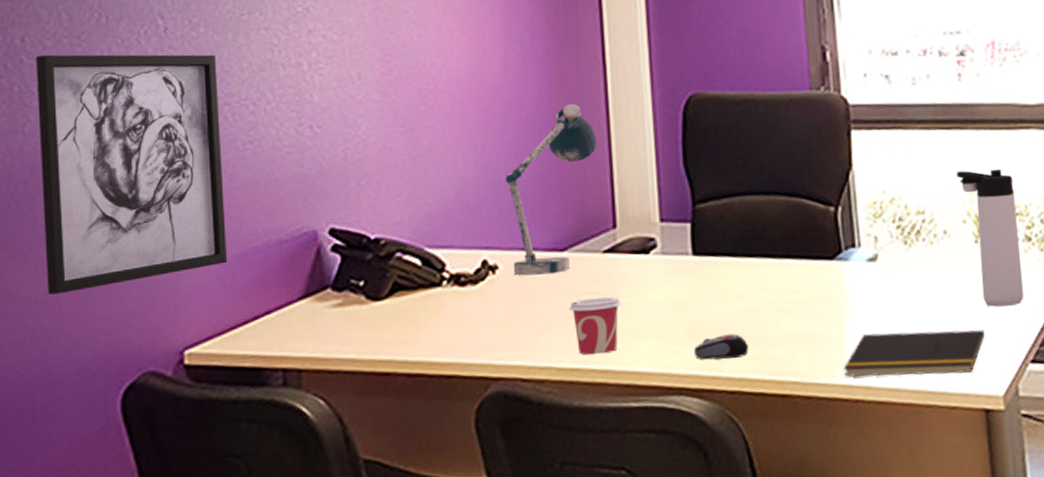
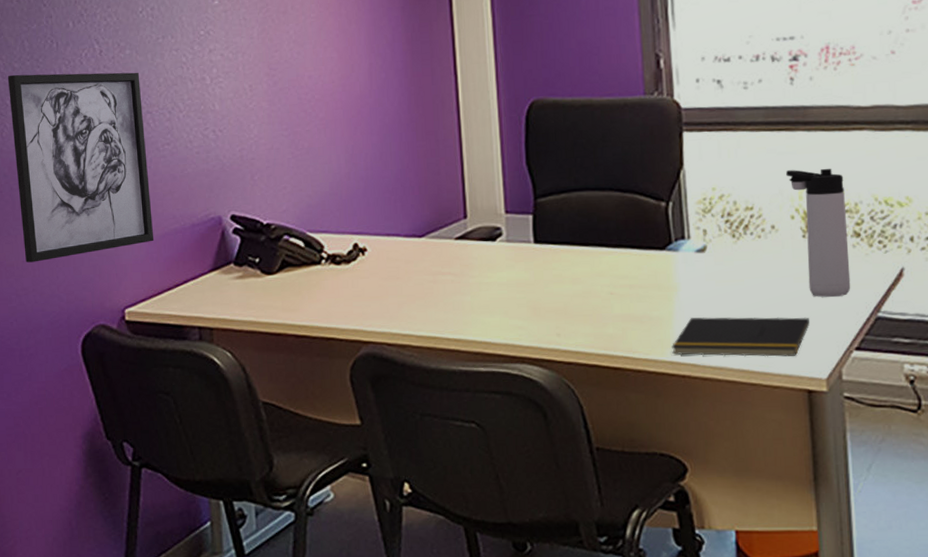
desk lamp: present [505,103,597,276] -> none [372,109,450,258]
cup: present [569,296,622,355] -> none [426,277,472,326]
computer mouse: present [693,333,749,360] -> none [535,313,584,334]

